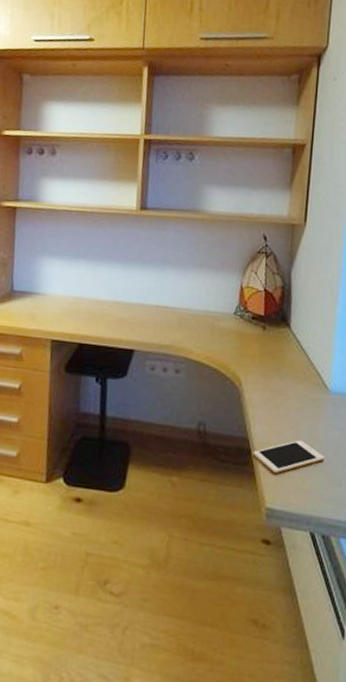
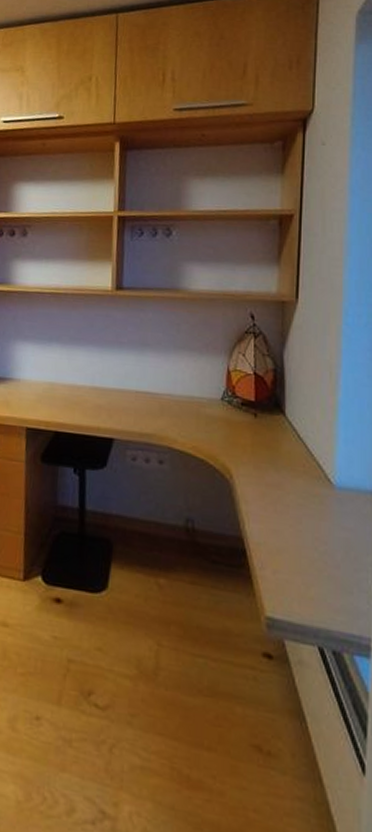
cell phone: present [253,440,325,474] -> none [249,540,332,579]

